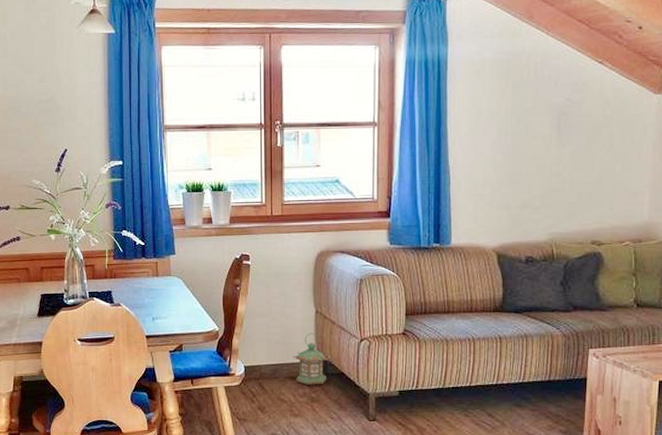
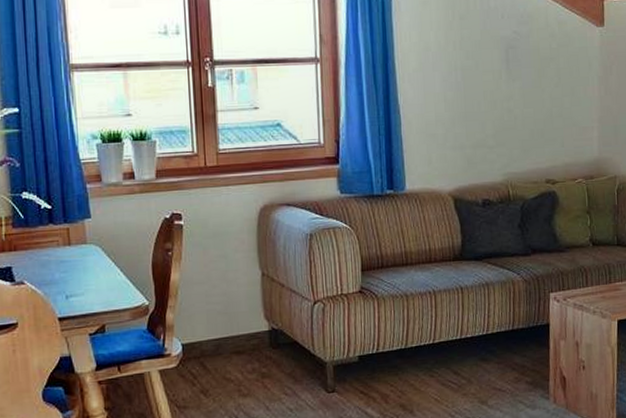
lantern: present [293,332,327,385] -> none [238,298,278,359]

